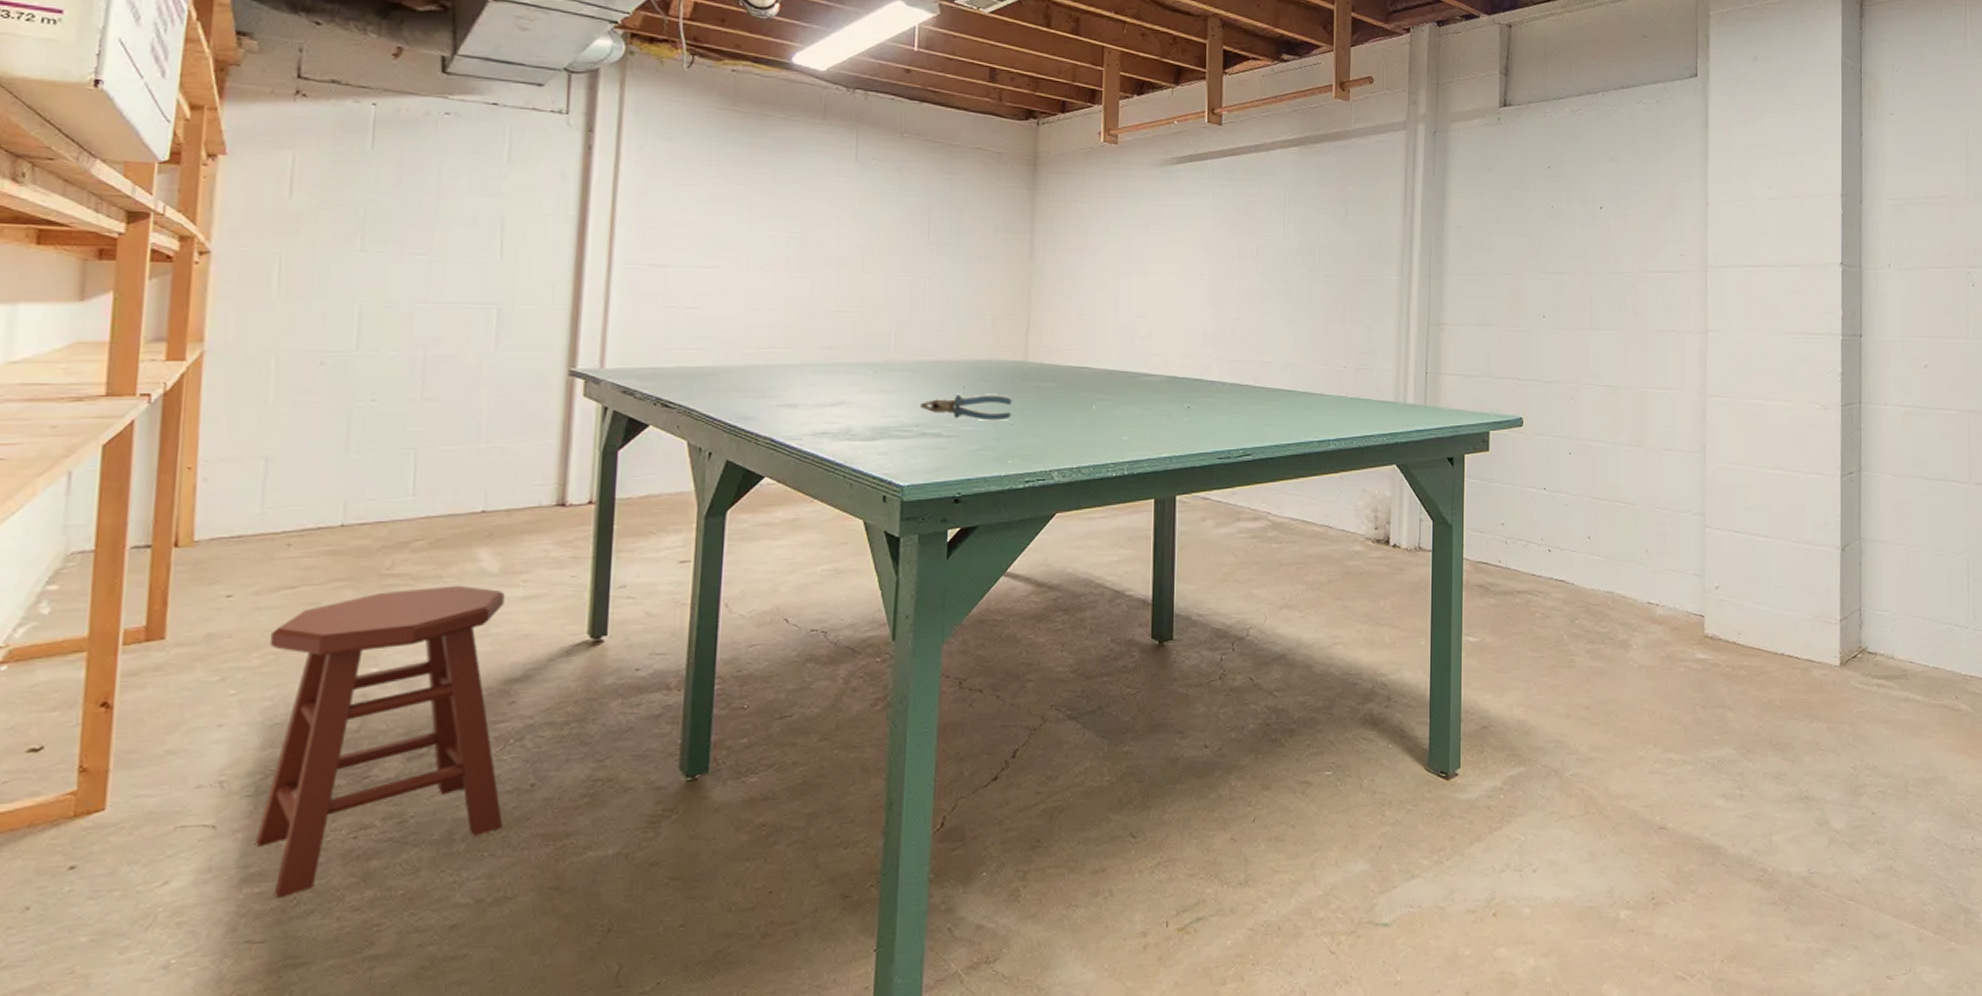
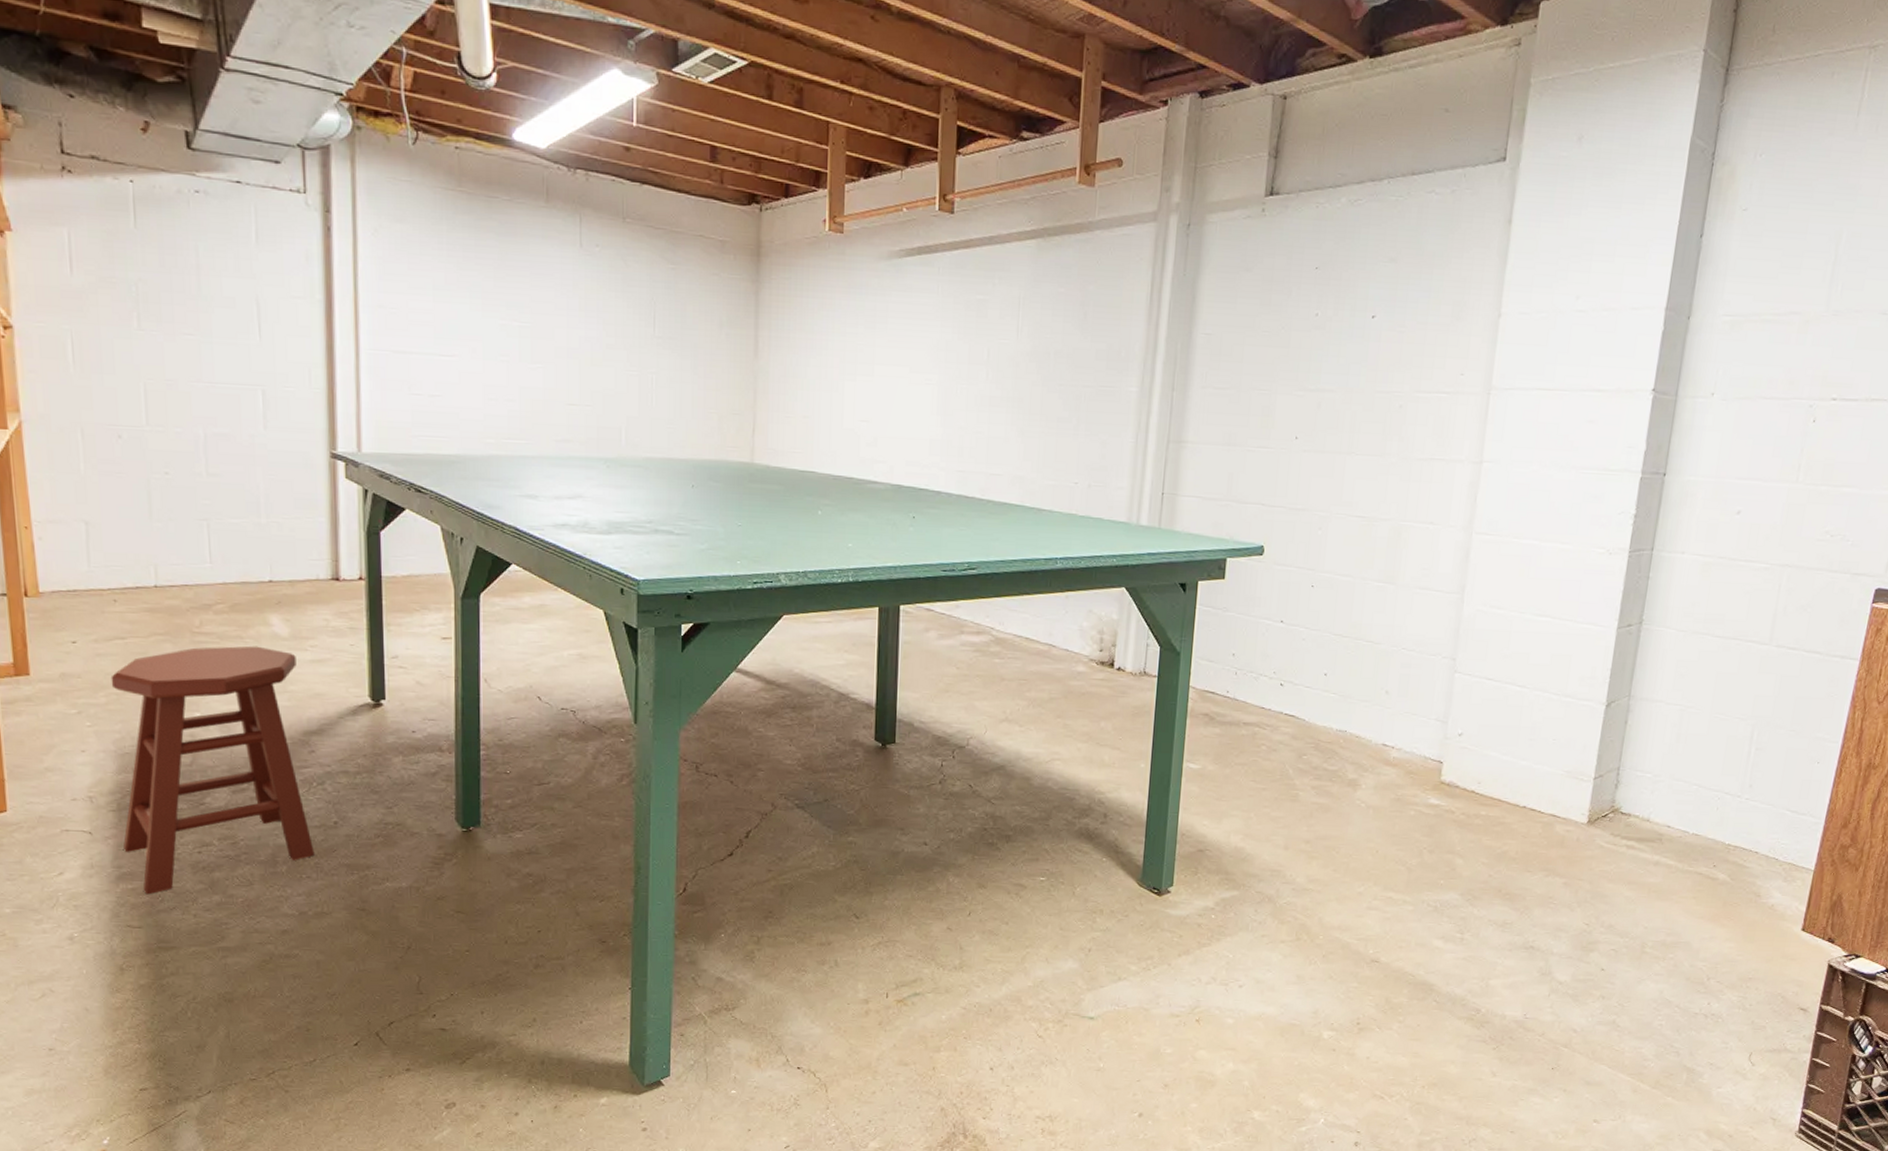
pliers: present [921,395,1012,421] -> none [652,493,740,521]

